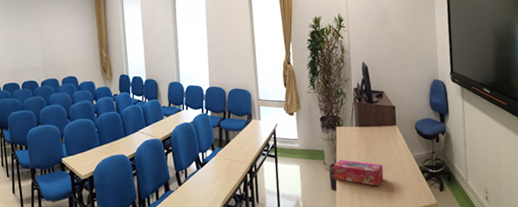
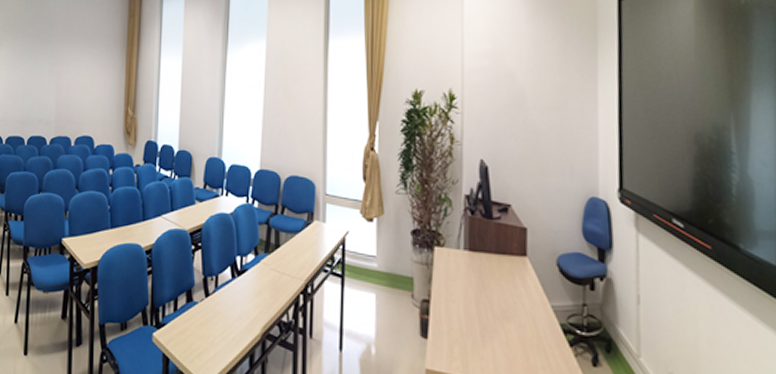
tissue box: present [333,159,384,187] -> none [425,294,502,343]

